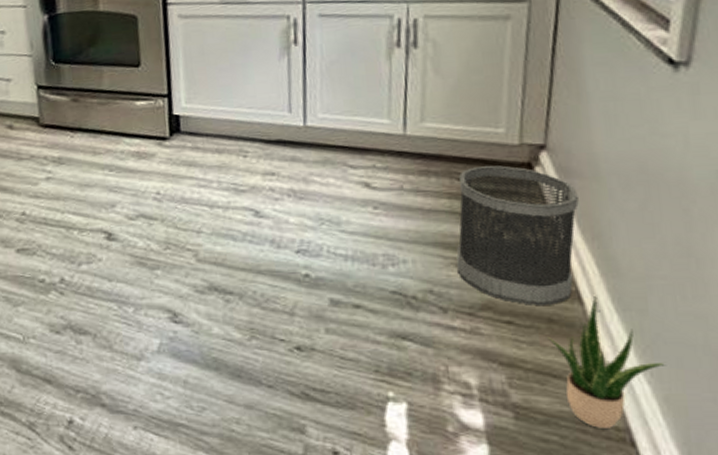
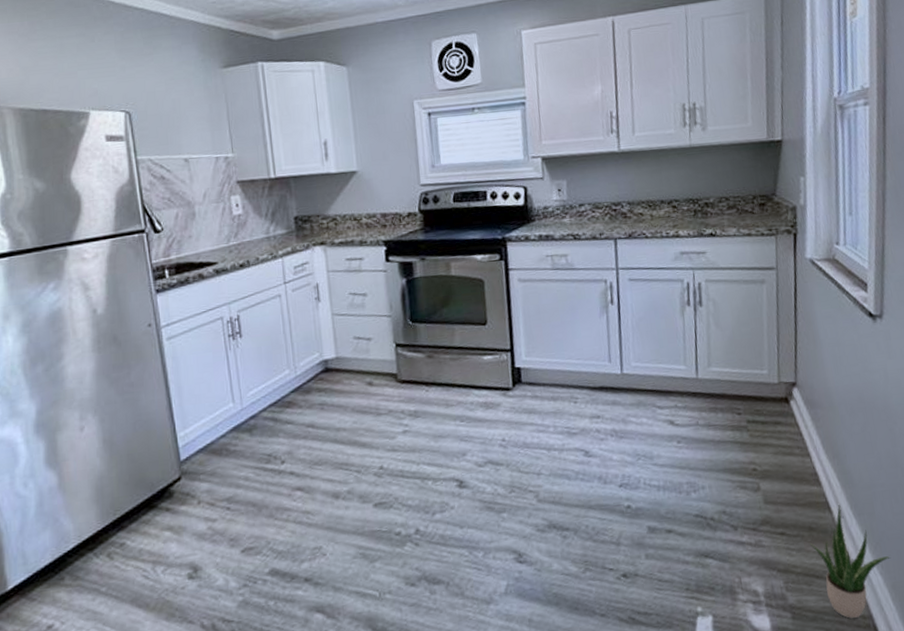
wastebasket: present [456,165,579,307] -> none [738,401,824,518]

